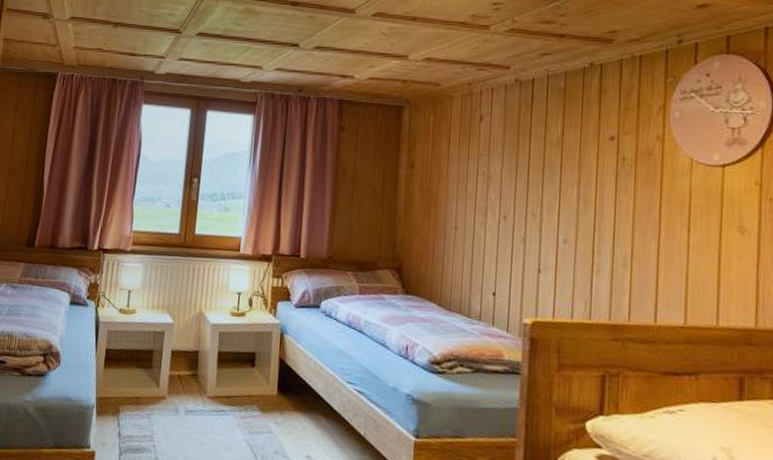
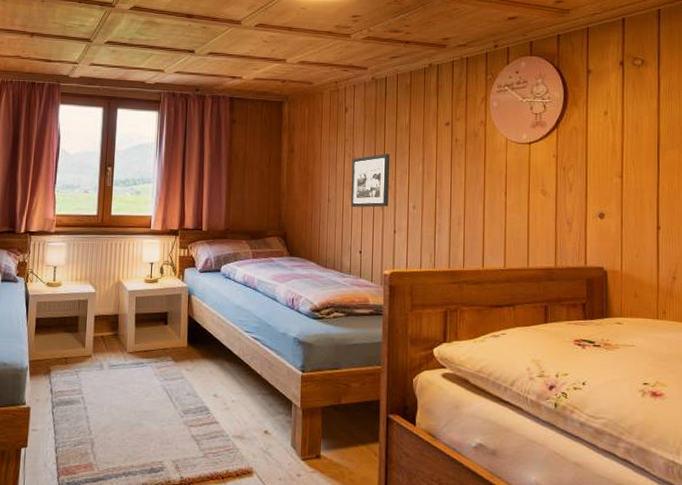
picture frame: none [483,173,536,240] -> present [350,154,391,208]

